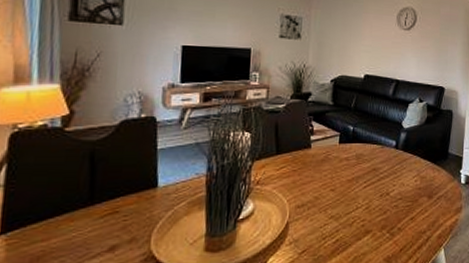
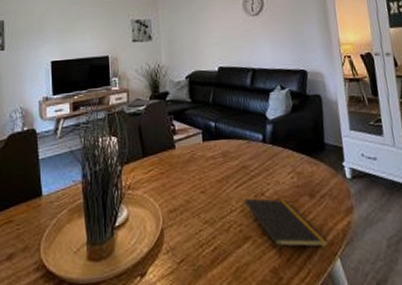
notepad: none [370,197,437,250] -> present [244,198,329,260]

